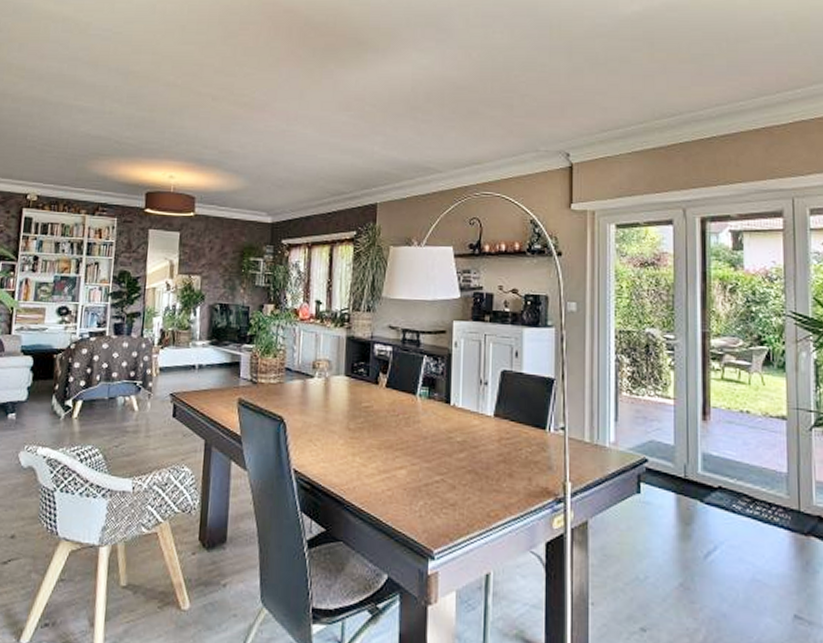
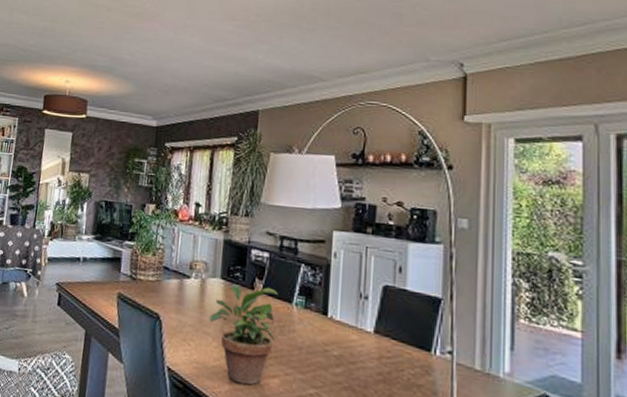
potted plant: none [334,380,403,479] -> present [209,284,278,385]

